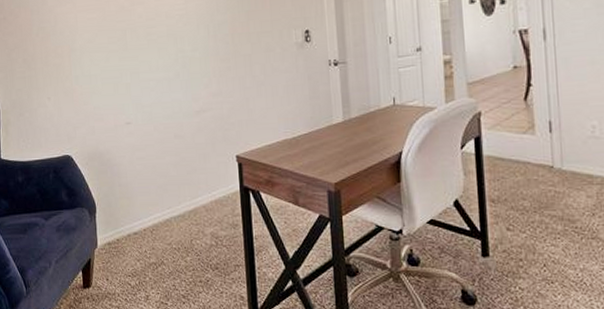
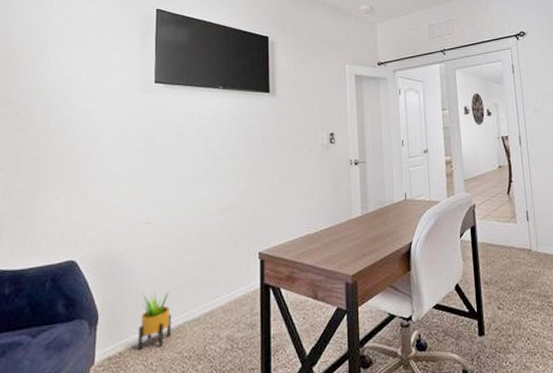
potted plant: none [130,186,161,239] -> present [137,290,172,351]

